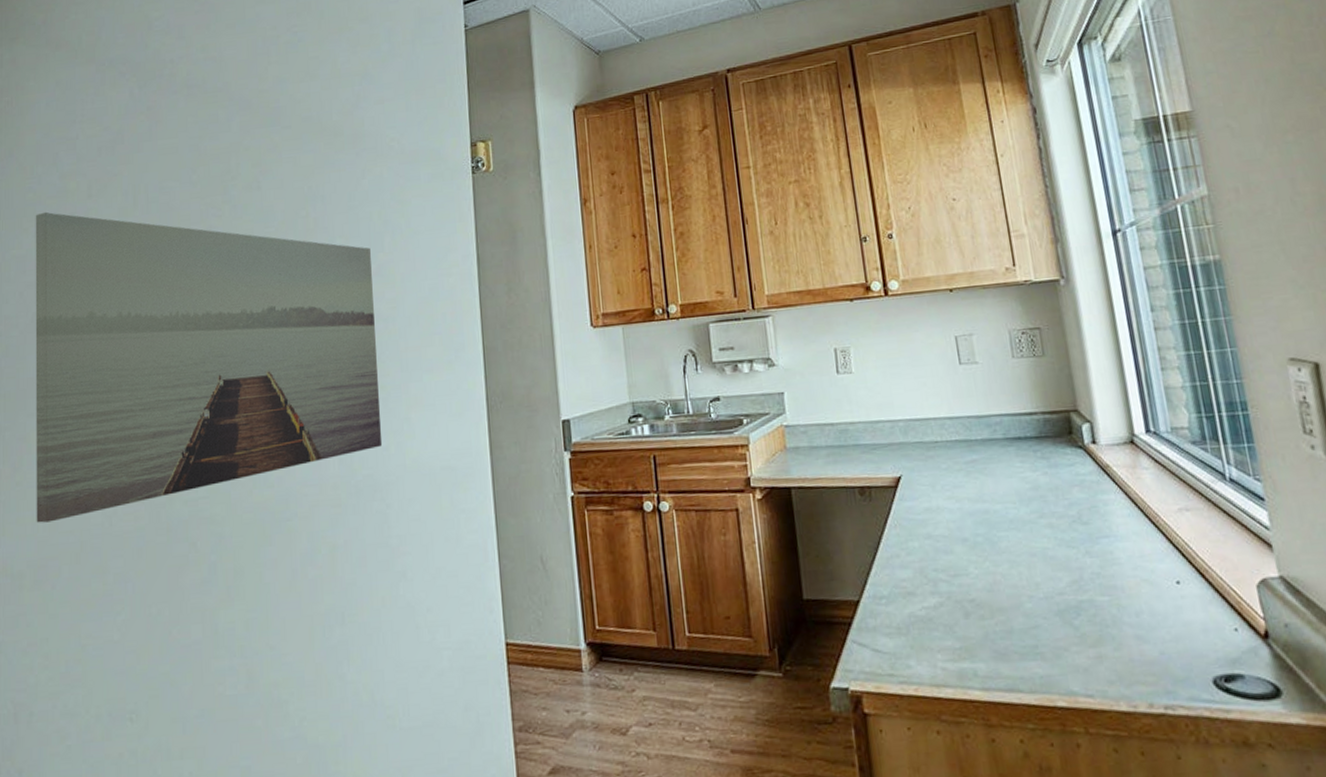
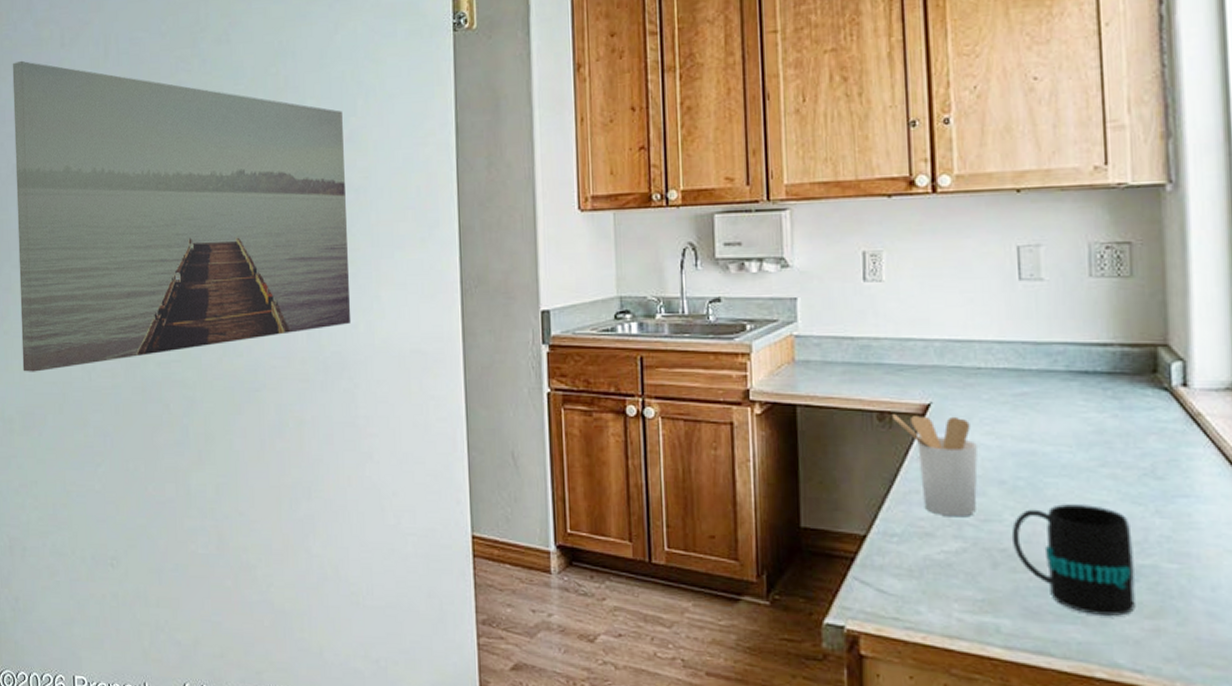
utensil holder: none [871,485,947,576] -> present [892,414,978,518]
mug: none [976,552,1081,650] -> present [1011,504,1136,616]

